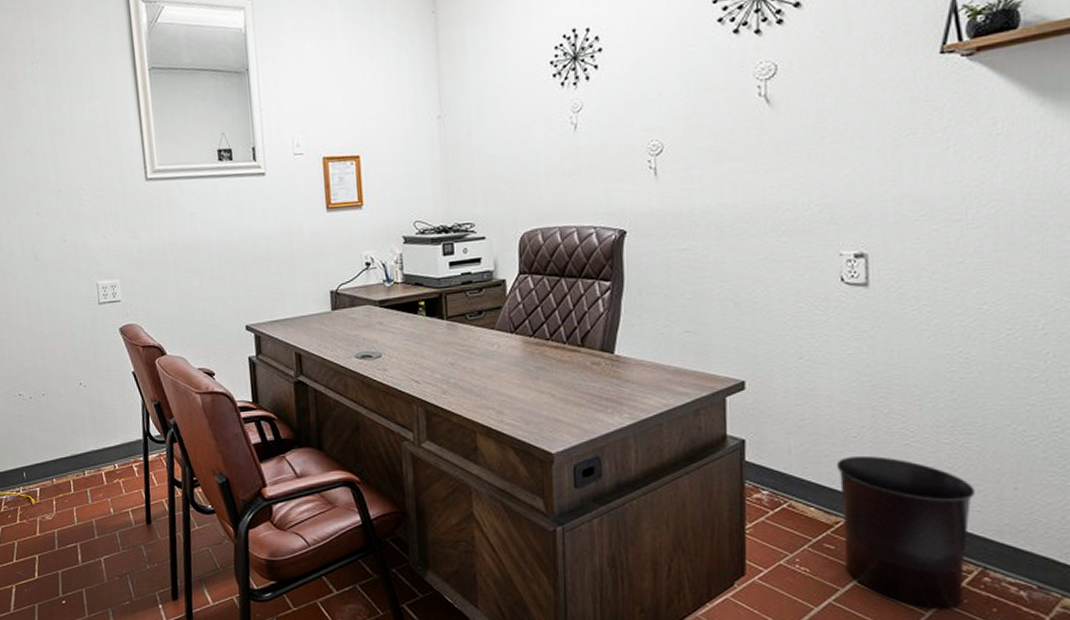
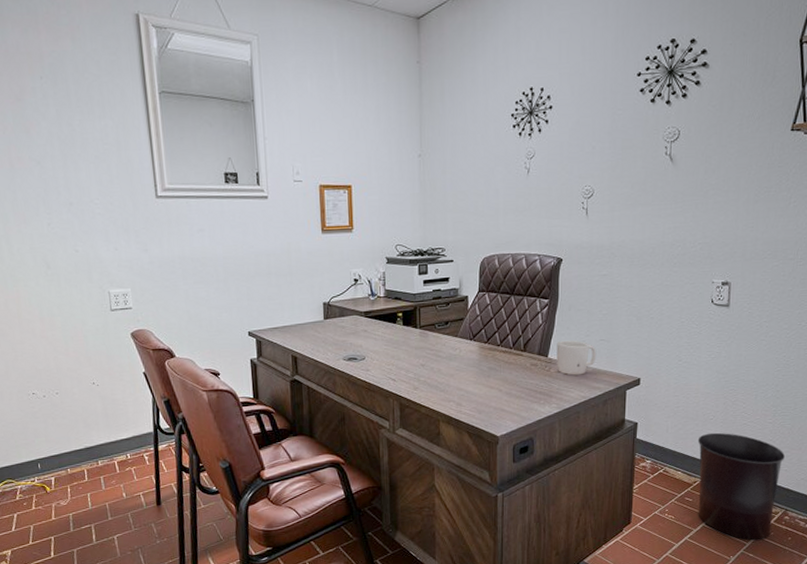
mug: none [625,332,681,377] -> present [556,340,597,375]

